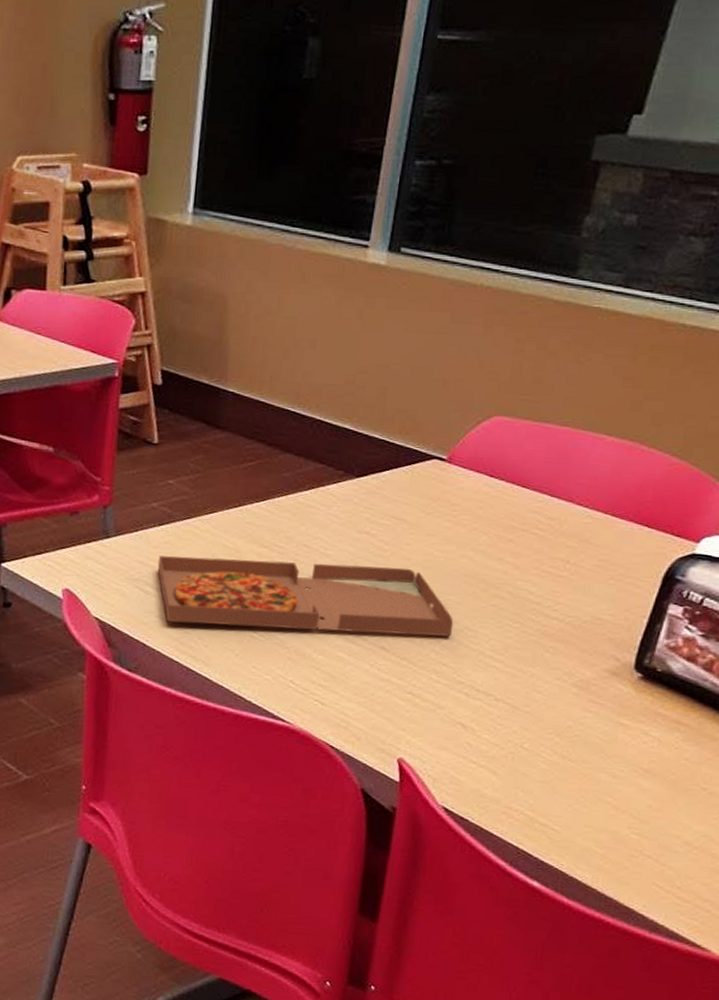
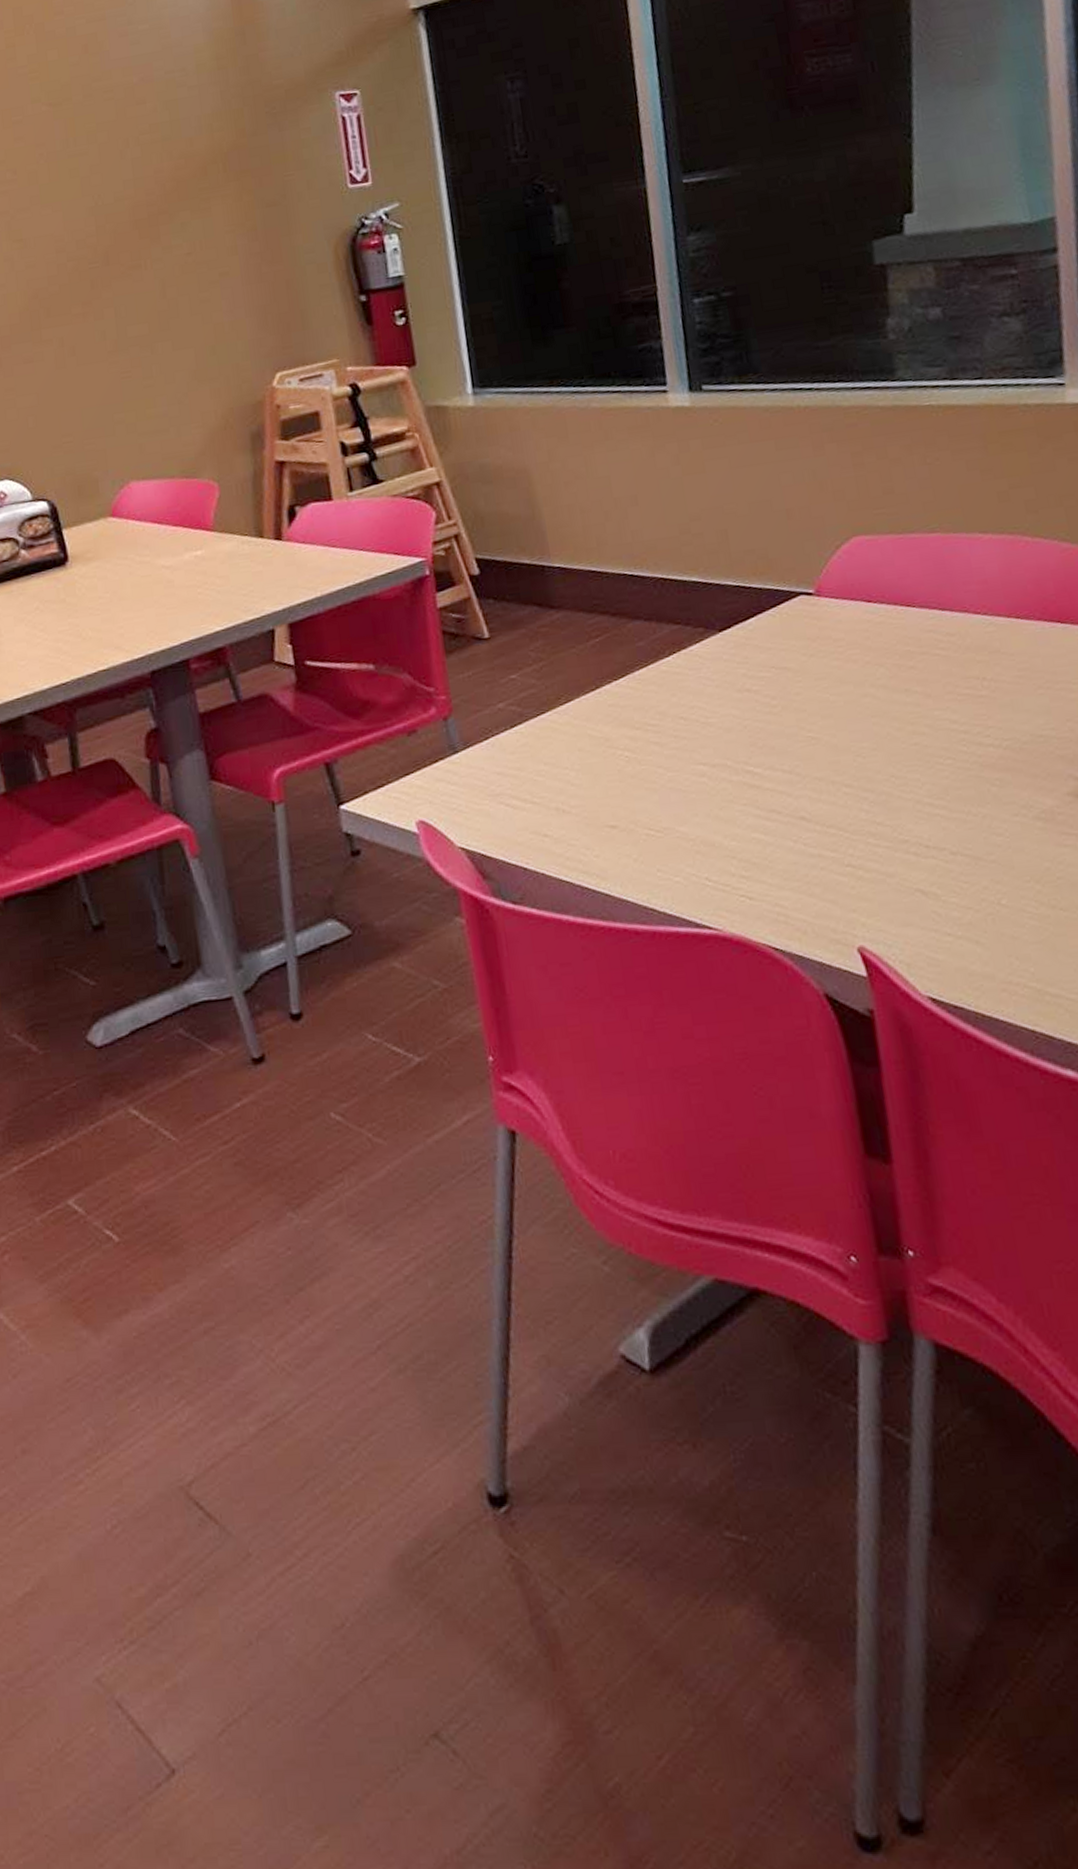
pizza: present [157,556,454,637] -> none [518,721,877,836]

